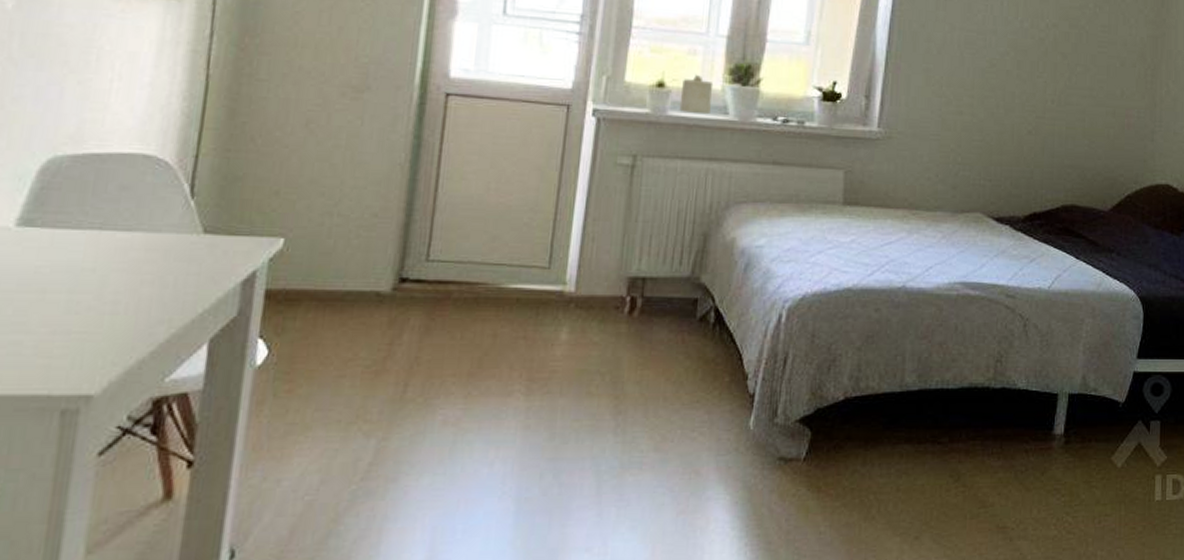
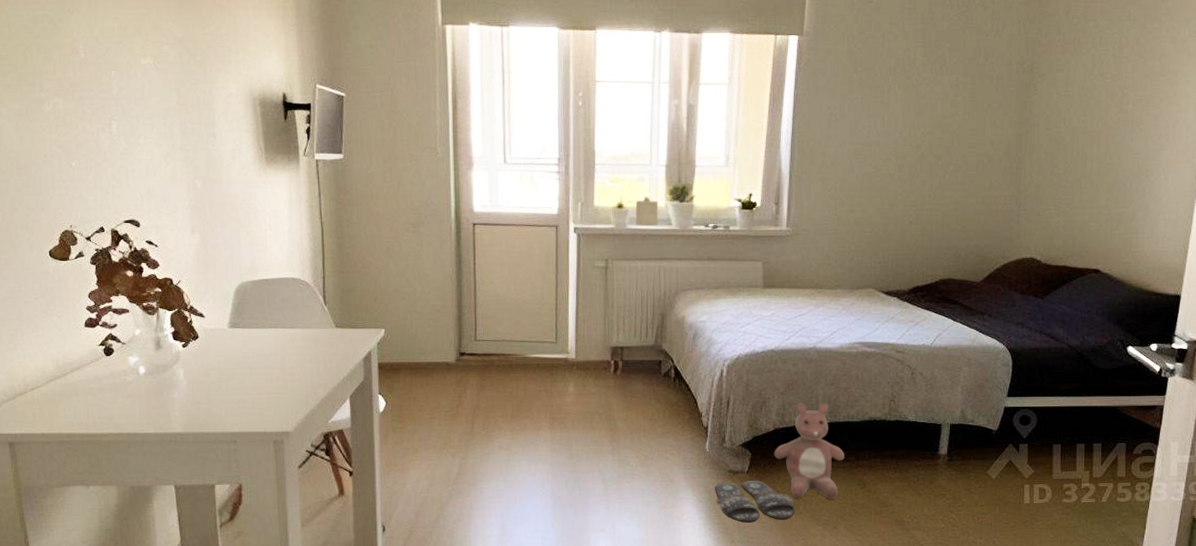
slippers: none [757,471,866,534] -> present [715,480,795,523]
stuffed animal: none [842,362,935,498] -> present [774,403,844,499]

